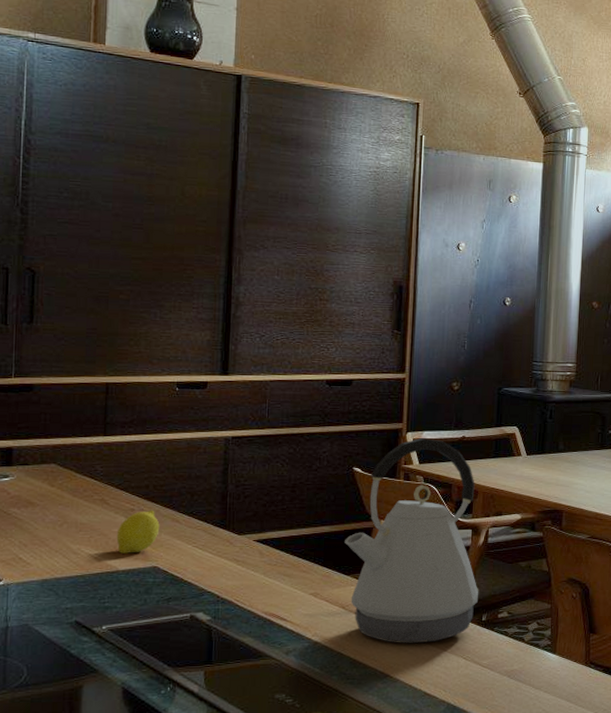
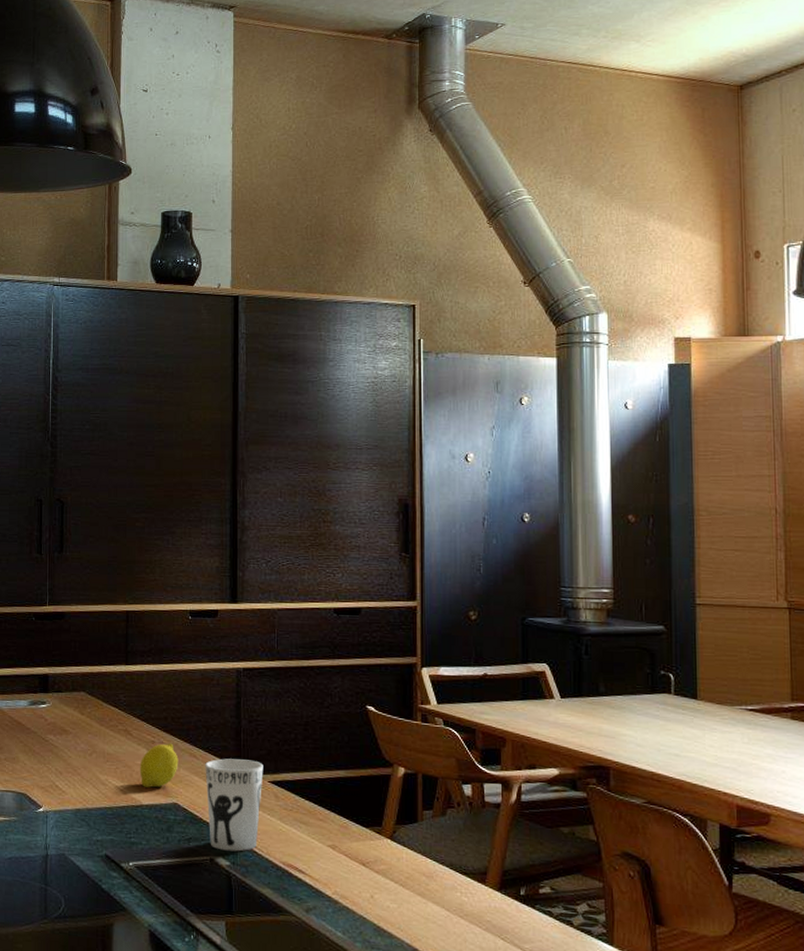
cup: none [188,521,249,607] -> present [205,758,264,852]
kettle: present [345,438,479,644] -> none [361,675,515,915]

